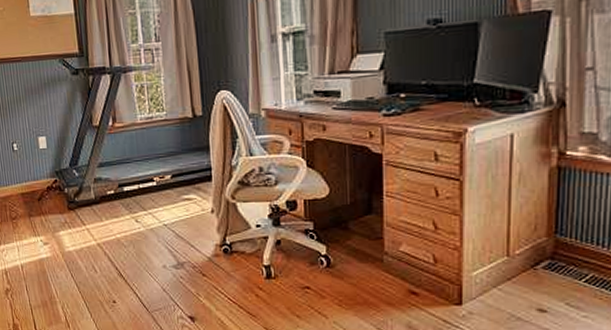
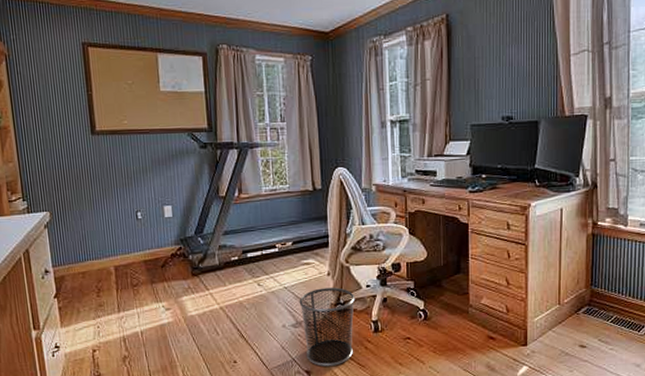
waste bin: none [180,226,244,313] -> present [299,287,356,367]

